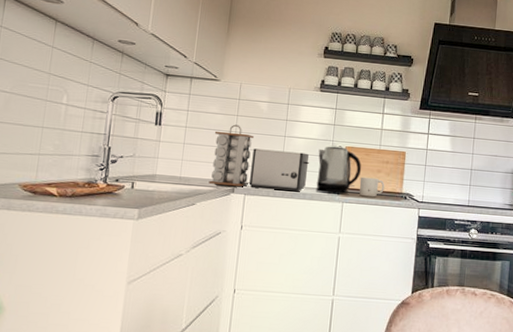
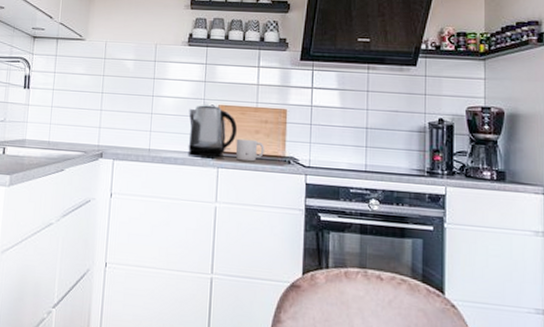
spice rack: present [208,124,255,188] -> none [76,85,122,152]
toaster: present [249,148,310,192] -> none [118,110,181,157]

